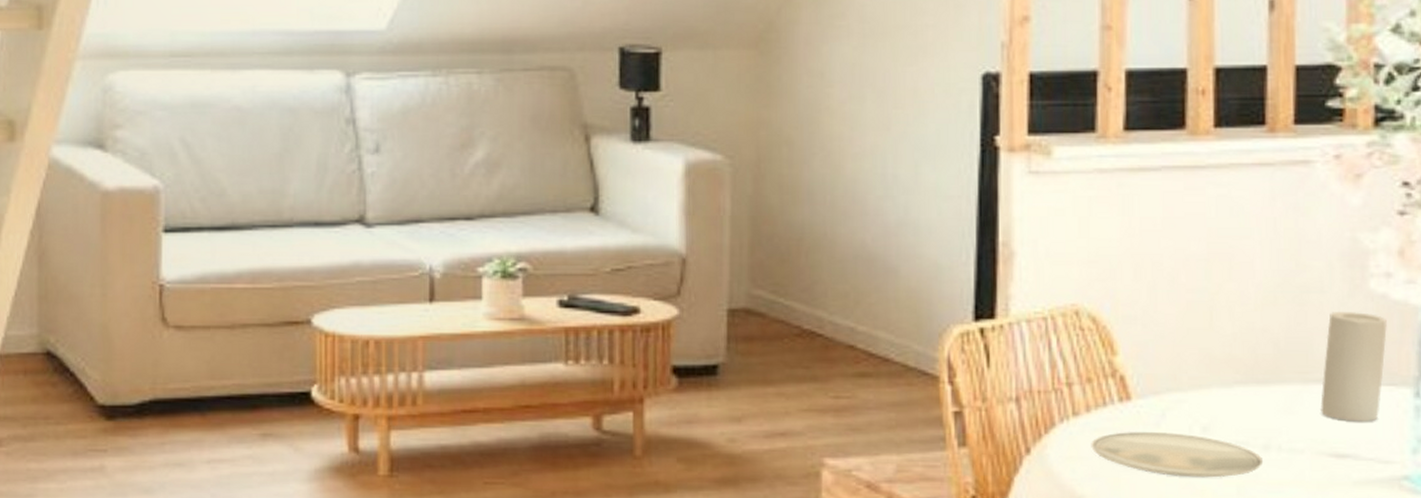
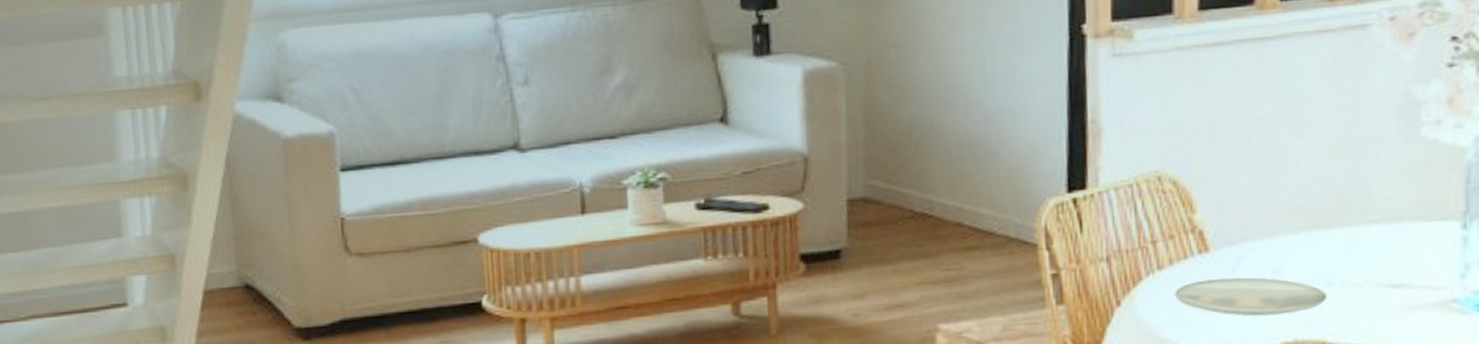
candle: present [1320,312,1387,422] -> none [1378,157,1437,255]

